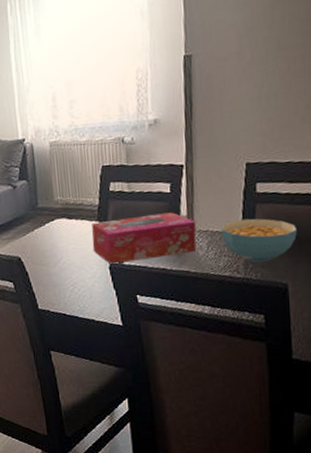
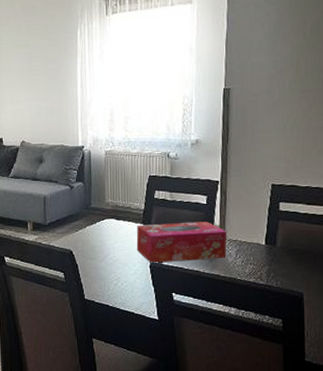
cereal bowl: present [221,218,298,262] -> none [248,232,313,272]

